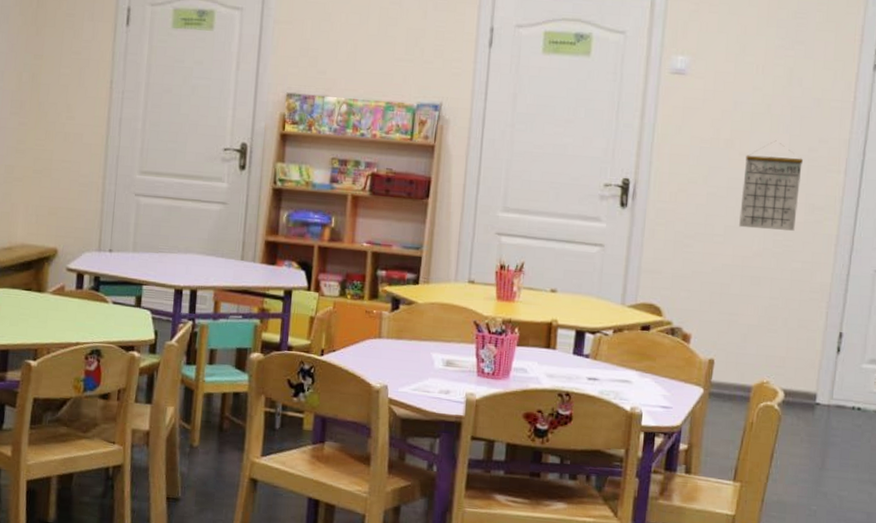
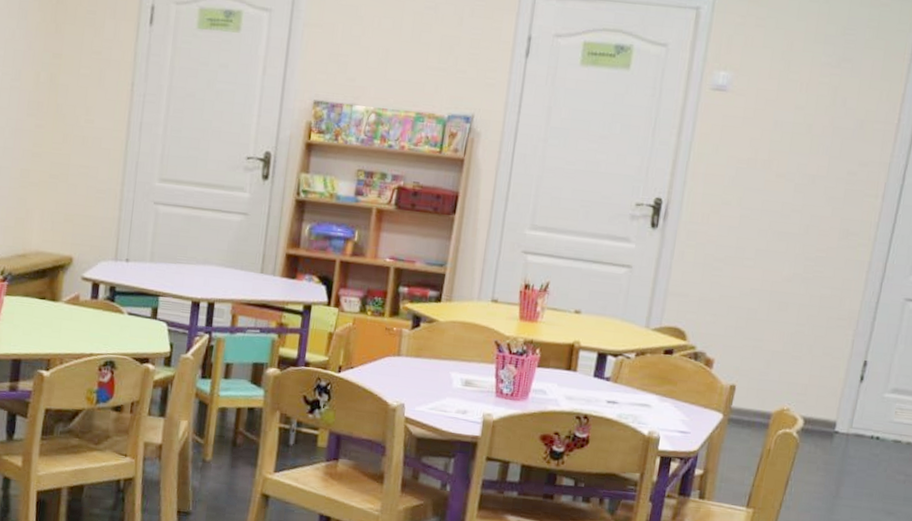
calendar: present [739,140,804,231] -> none [770,162,842,256]

